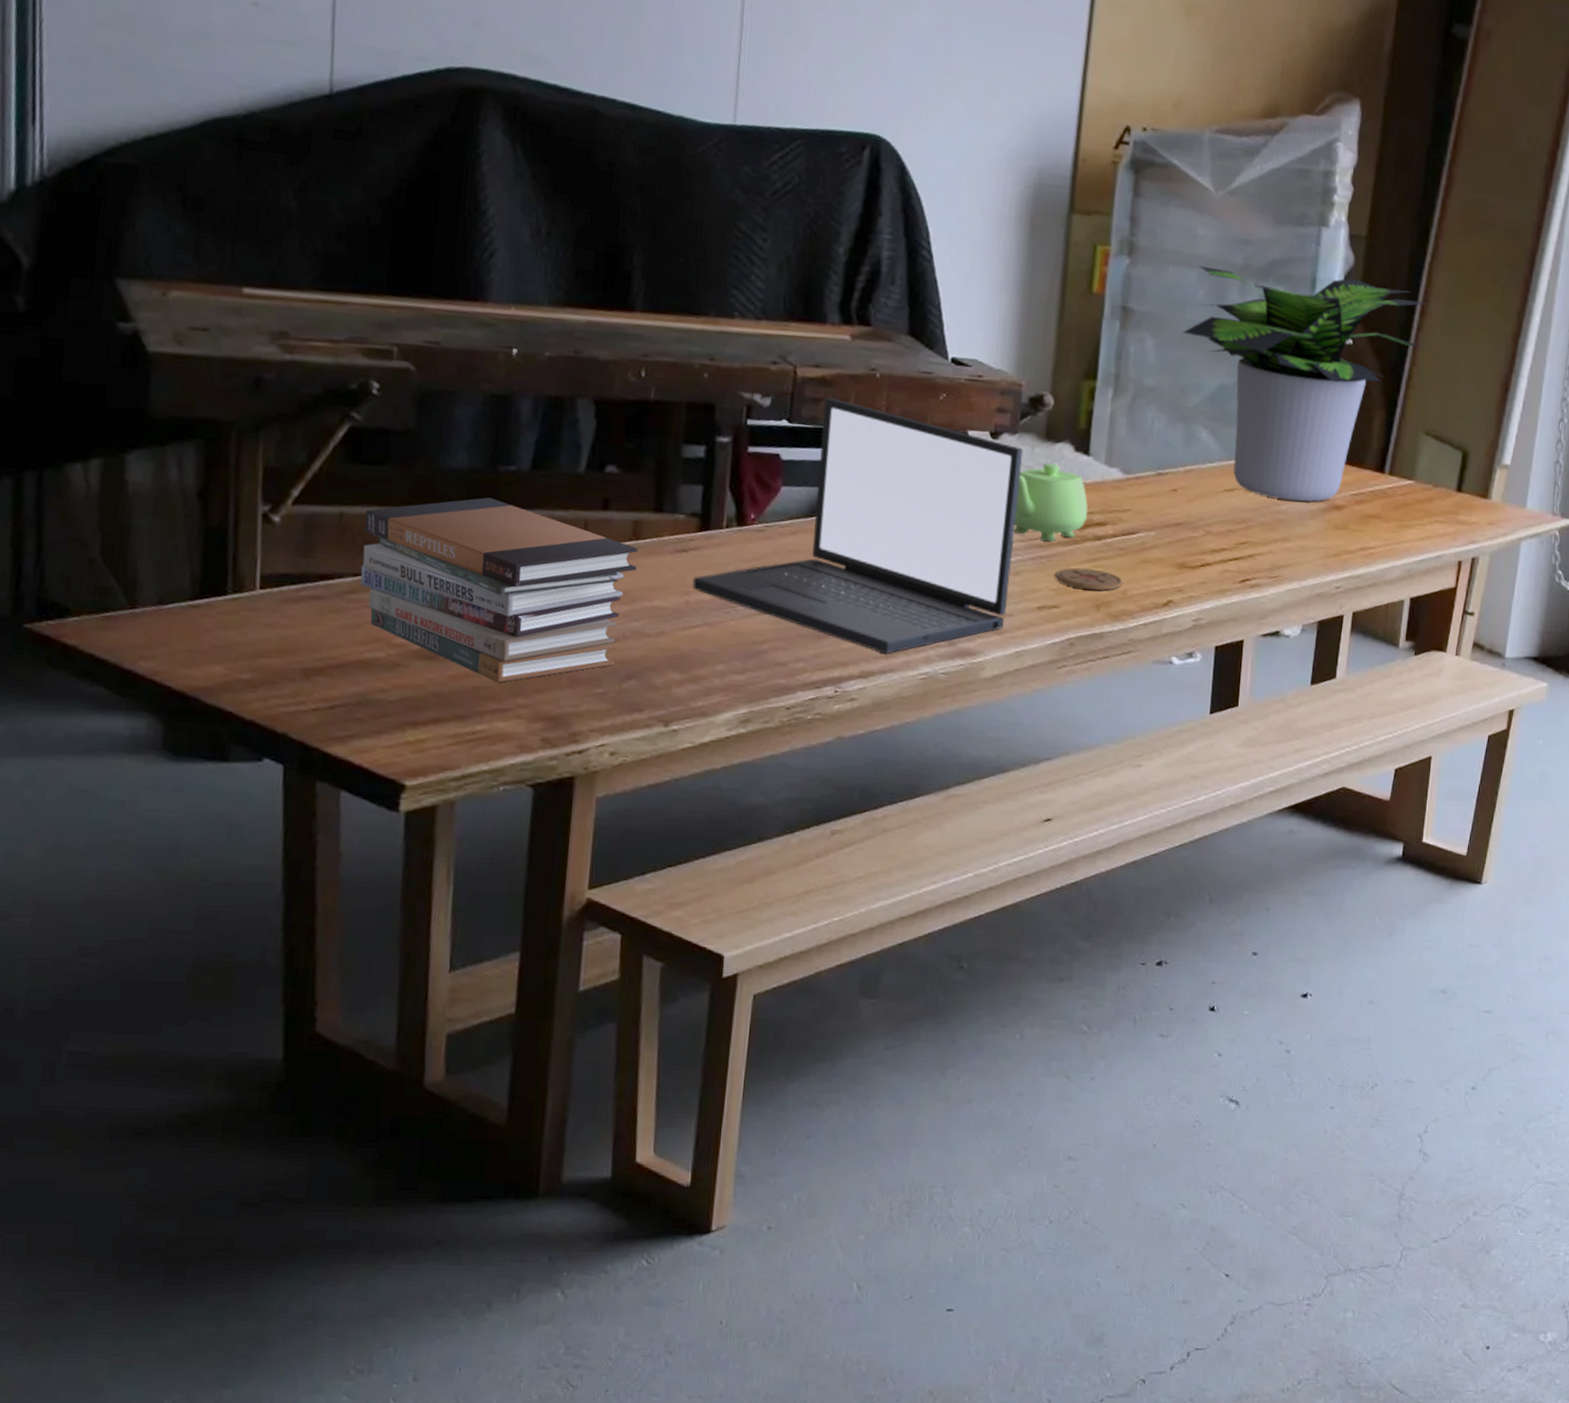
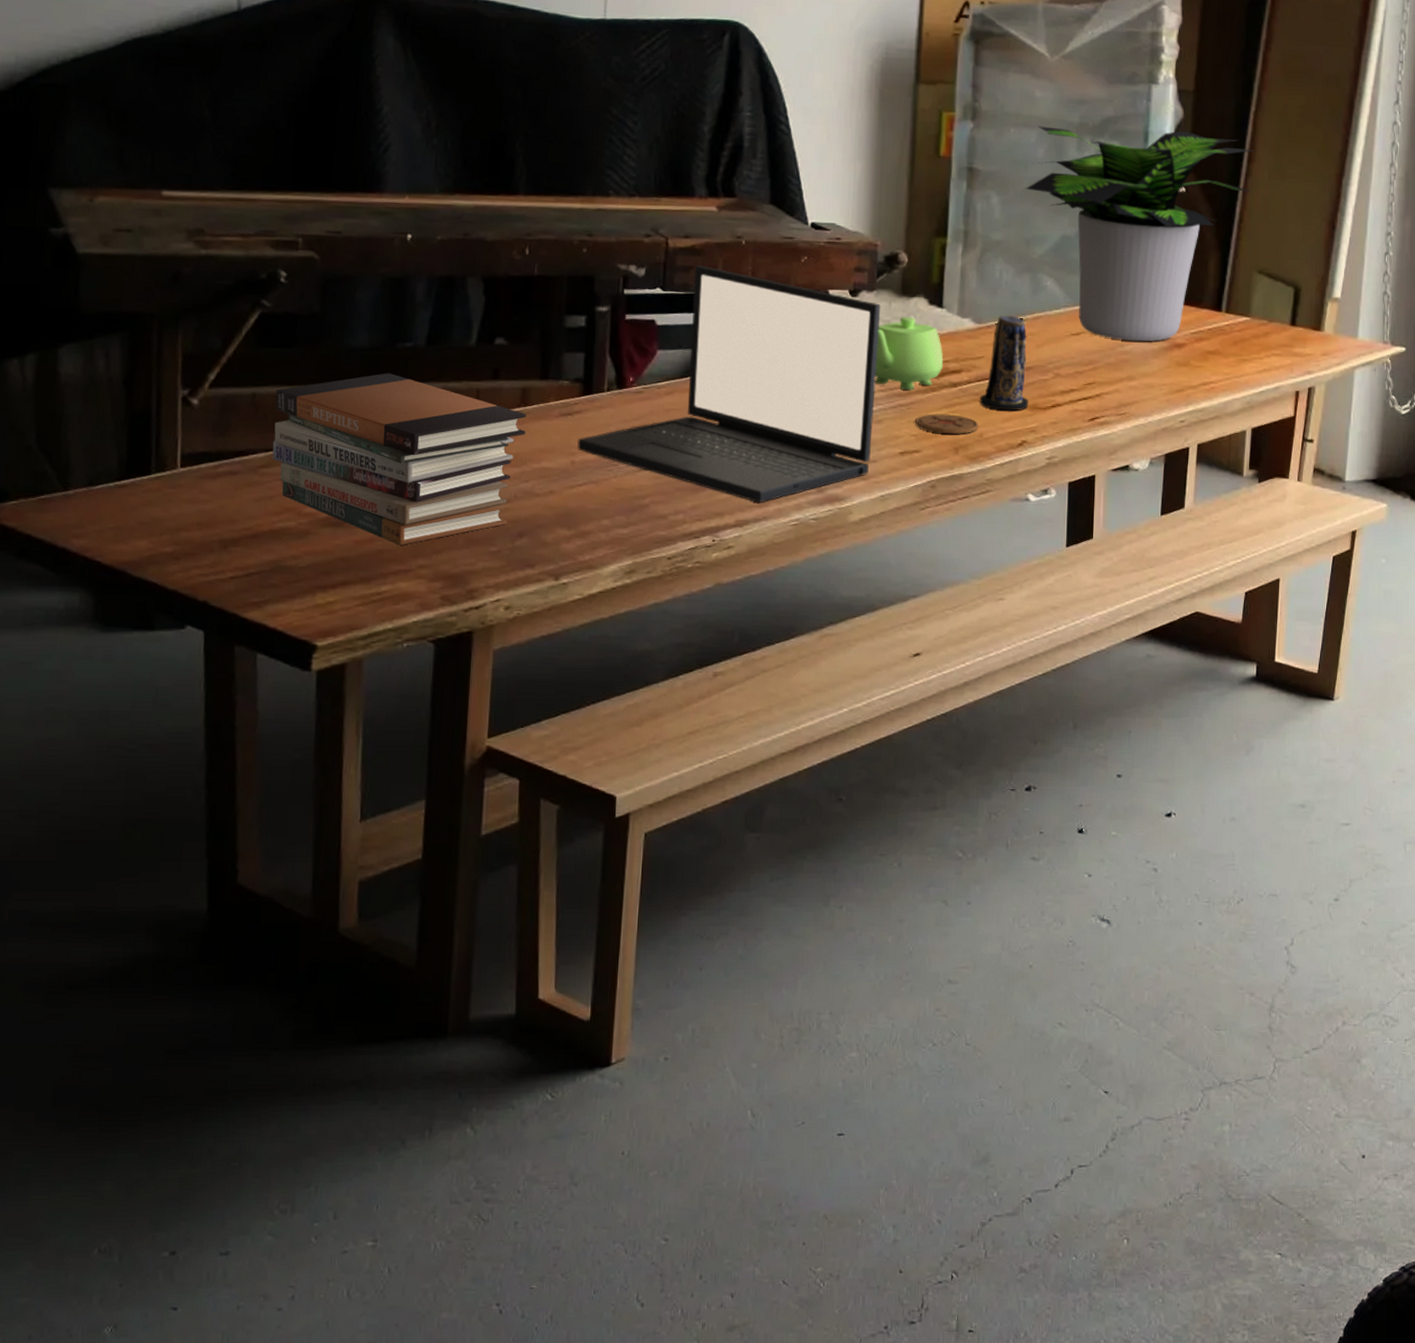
candle: none [1124,466,1178,569] -> present [980,315,1029,411]

